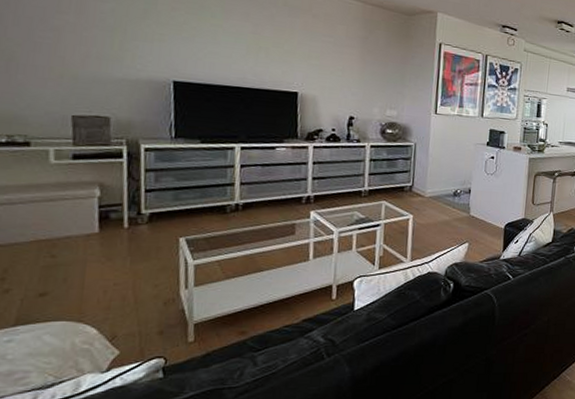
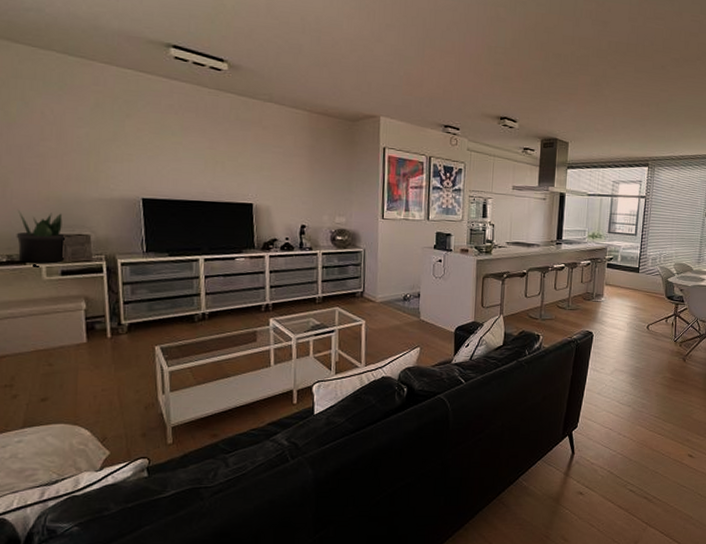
planter: none [19,87,85,146] -> present [16,211,69,264]

